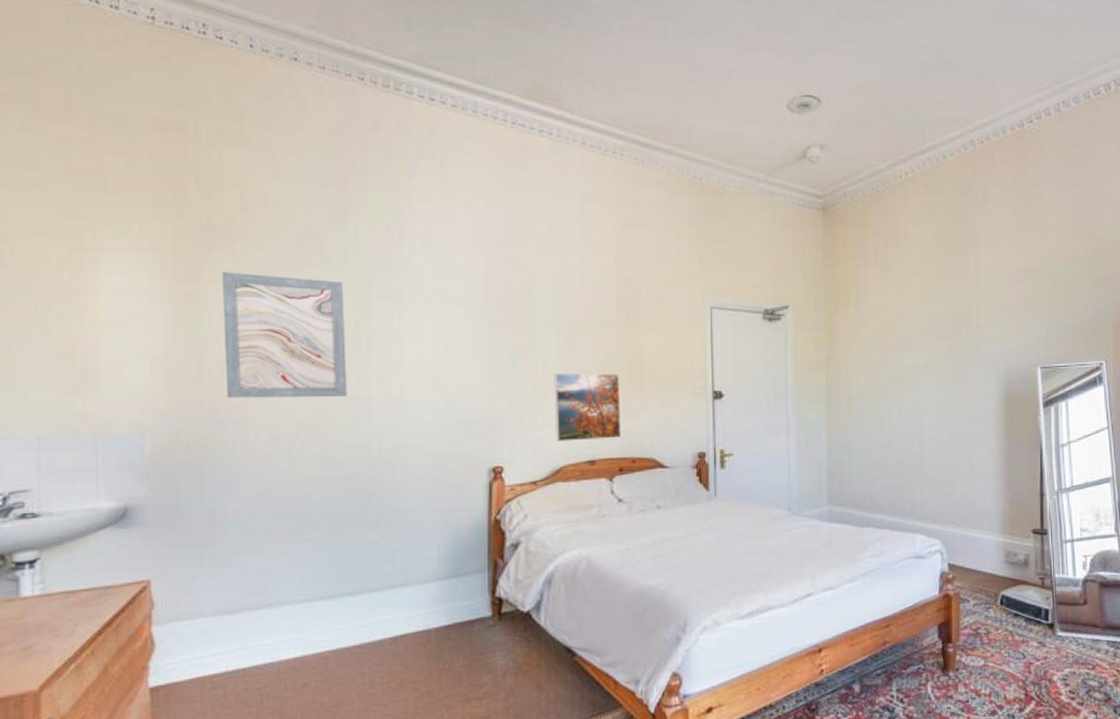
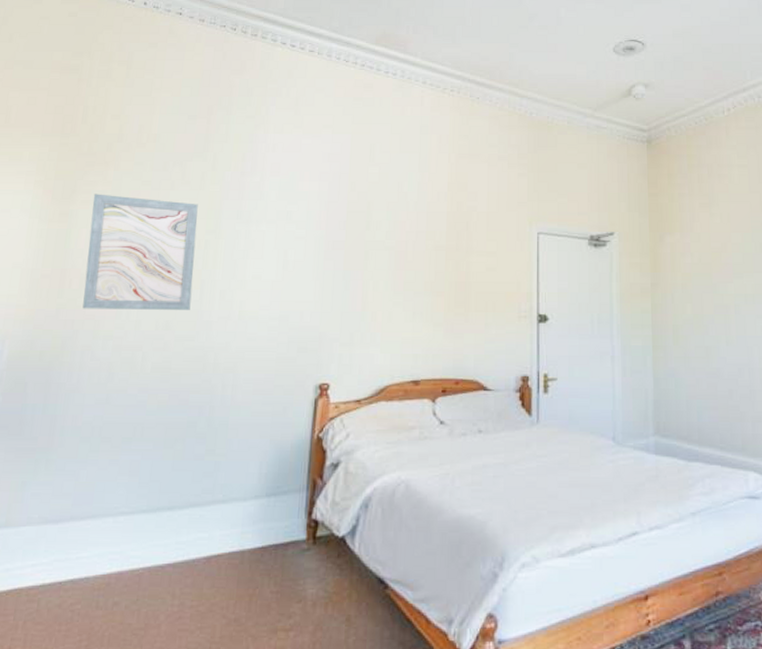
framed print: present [554,372,622,441] -> none [382,292,447,360]

